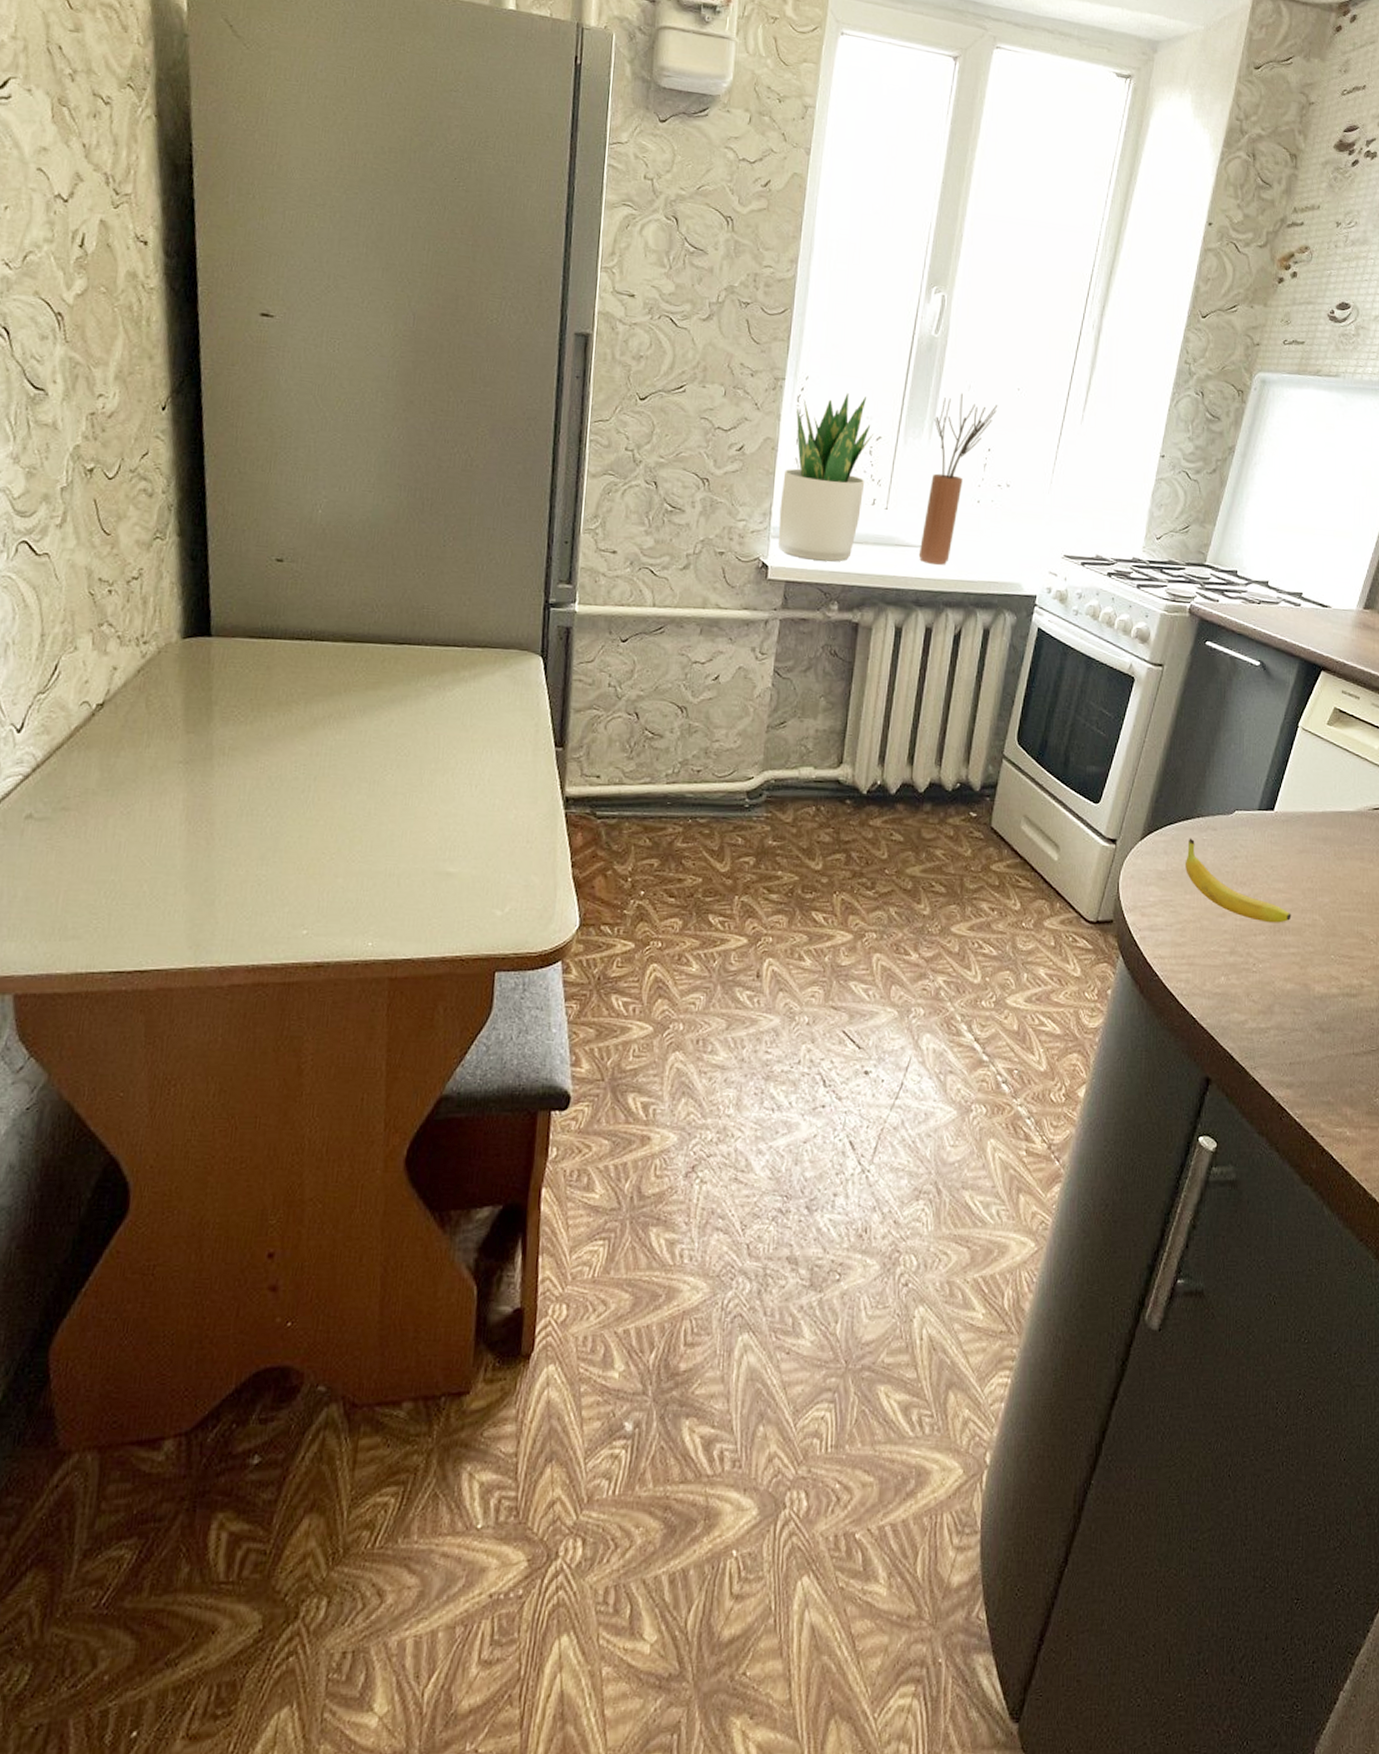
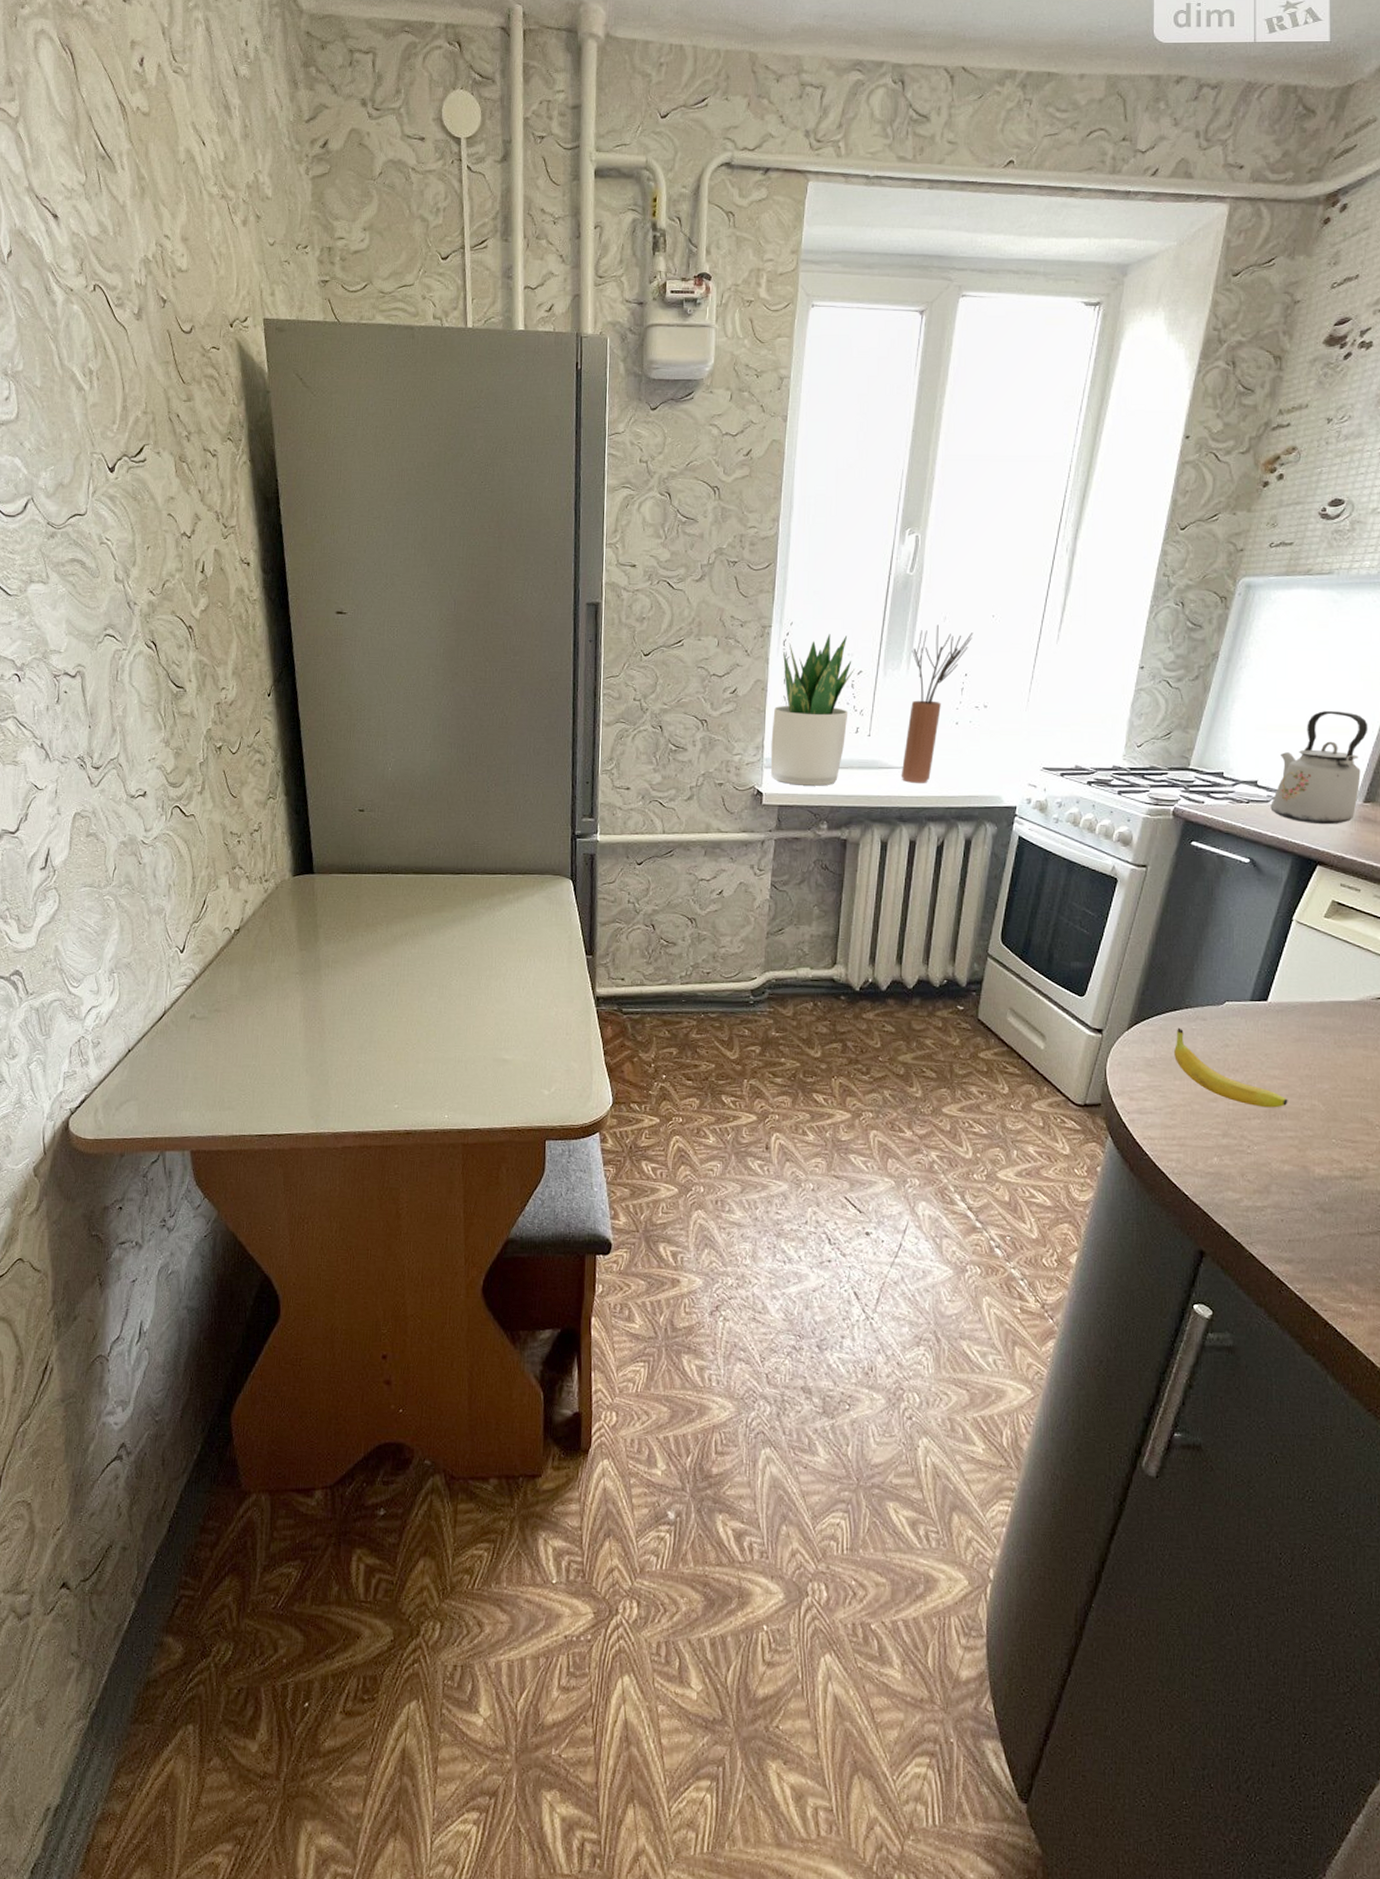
kettle: none [1280,514,1369,630] -> present [1270,711,1368,825]

